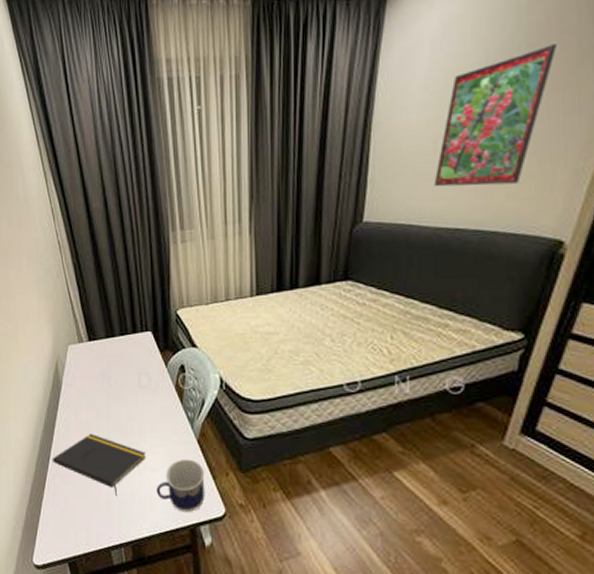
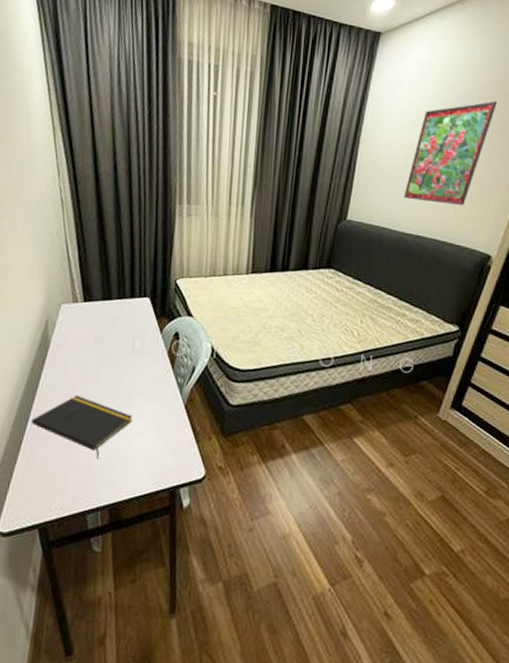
cup: present [157,458,205,513] -> none [140,422,189,476]

